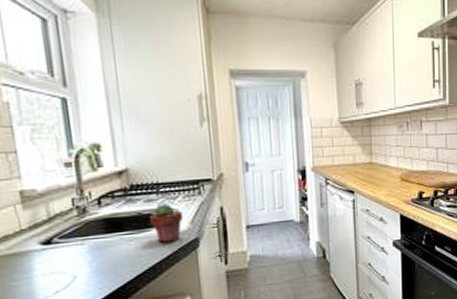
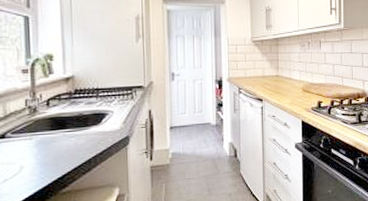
potted succulent: present [149,203,183,243] -> none [88,105,117,140]

